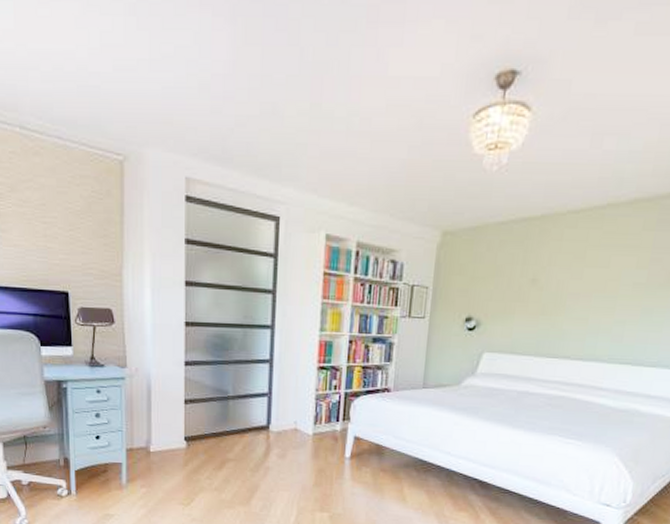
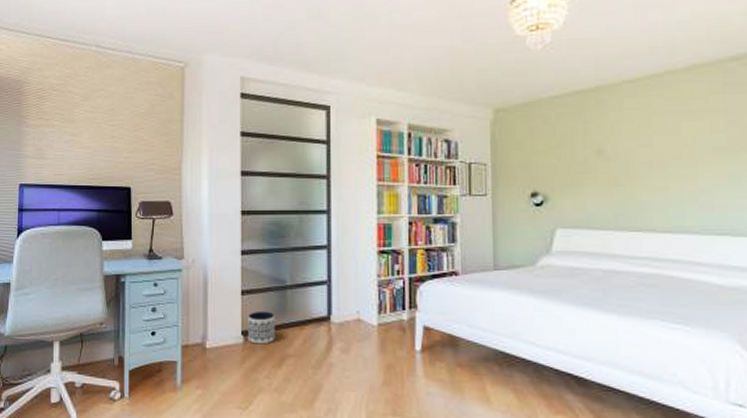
planter: none [191,419,217,450] -> present [248,310,275,345]

